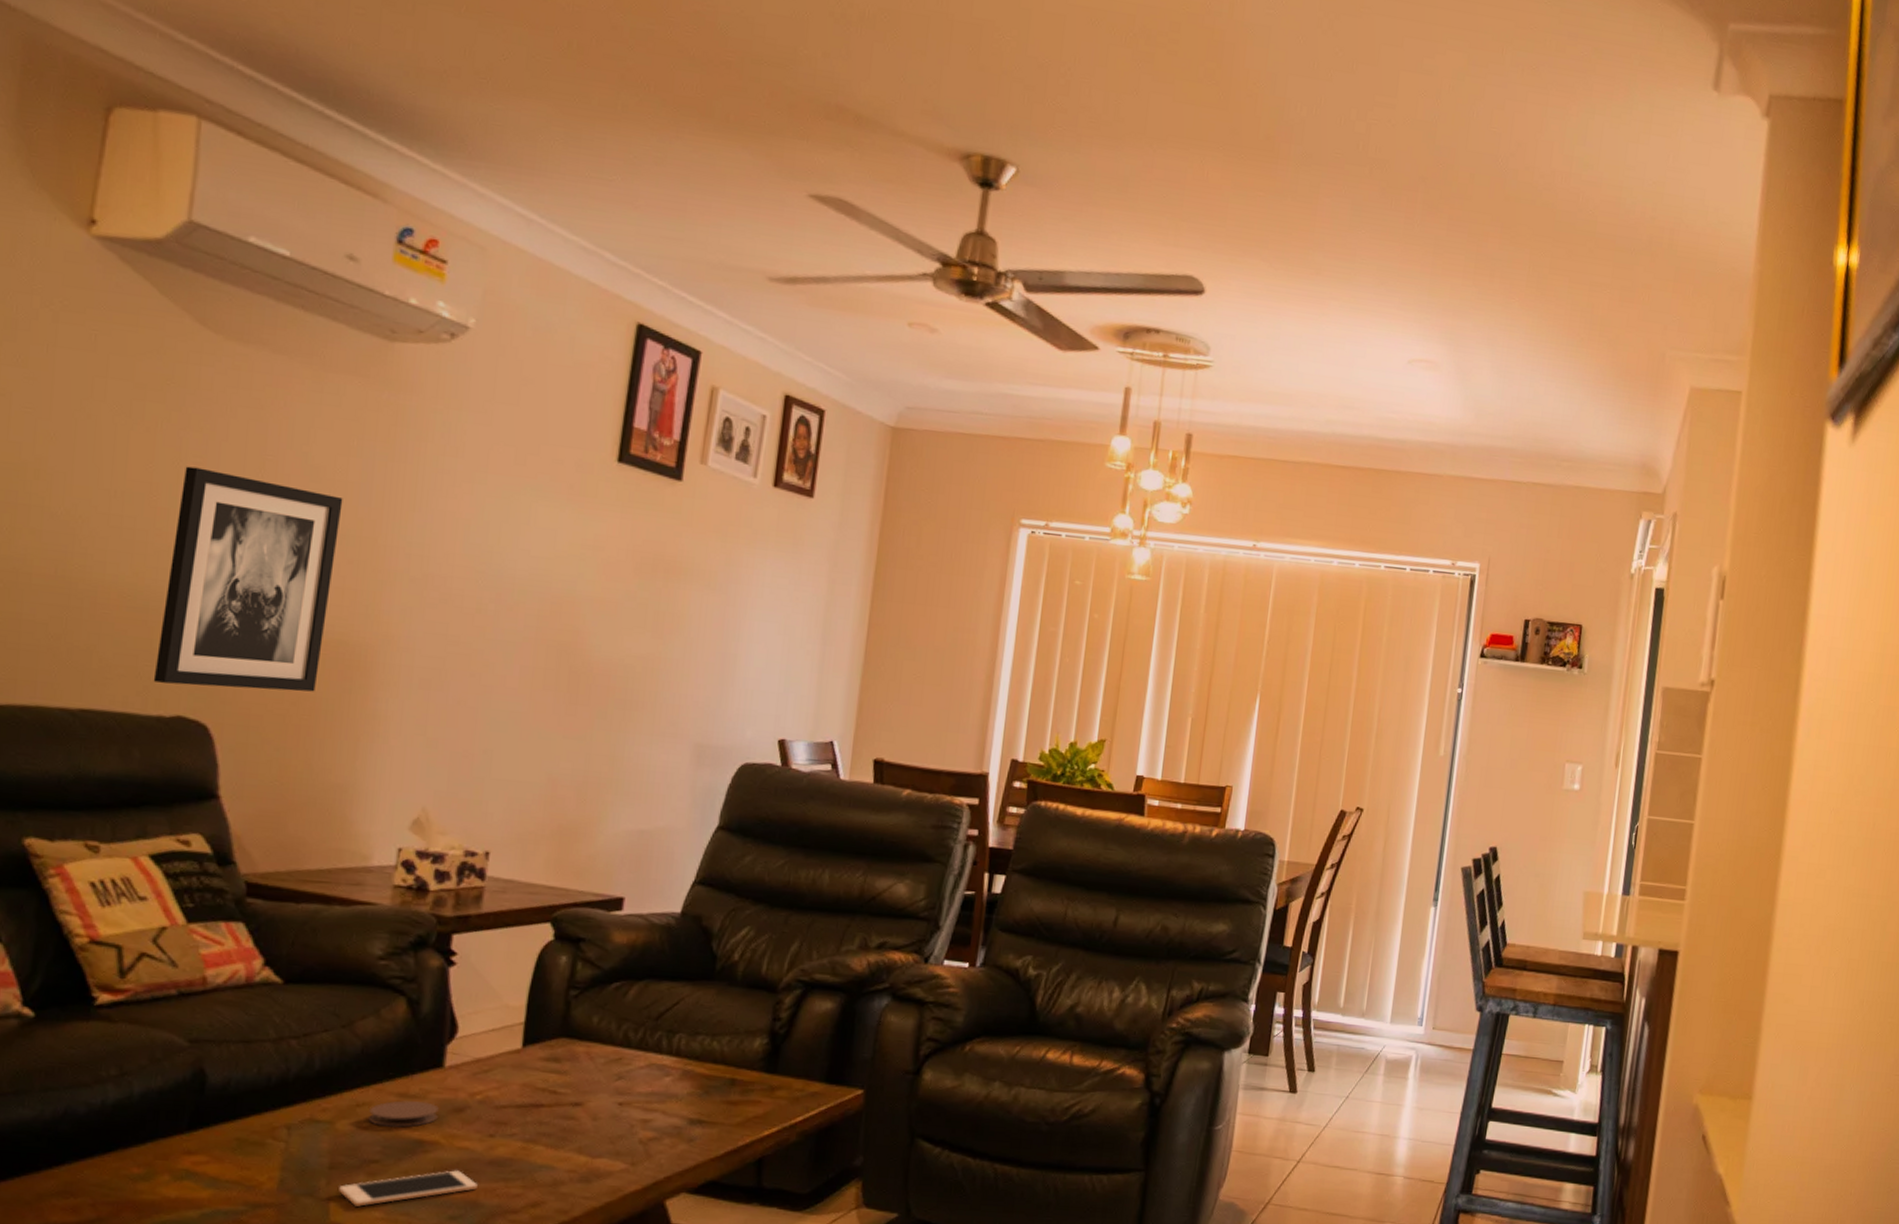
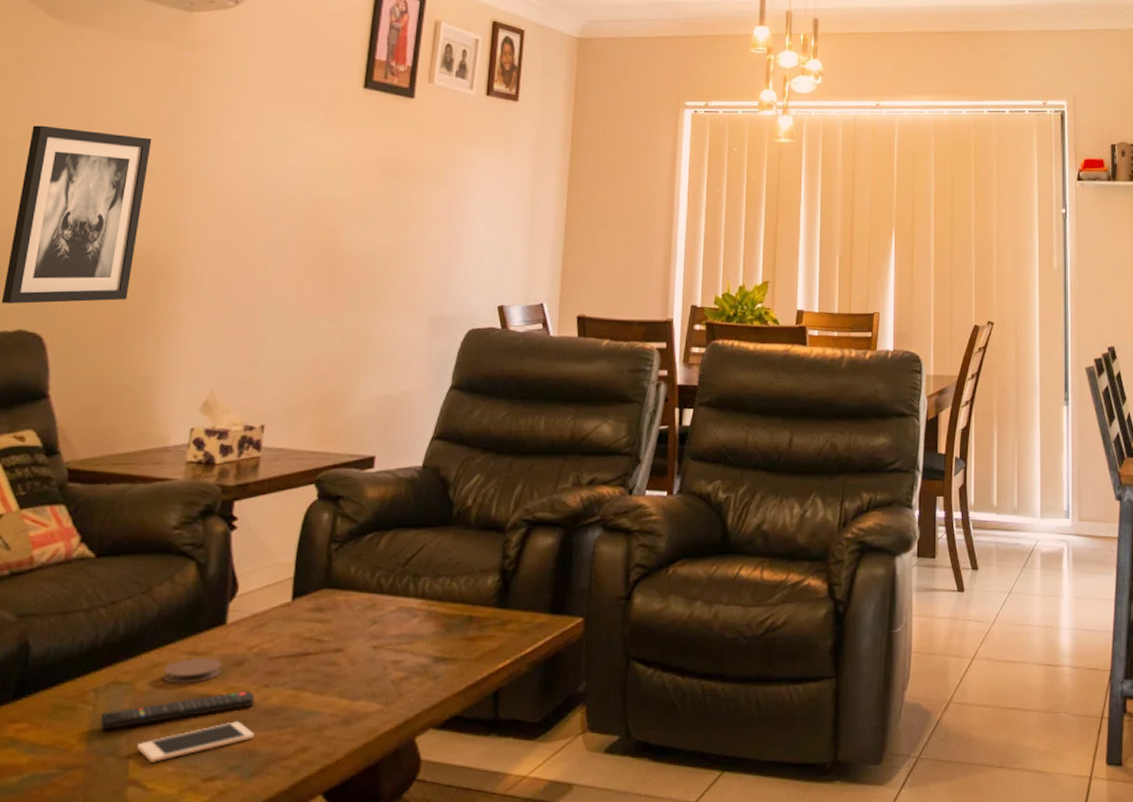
remote control: none [294,1138,478,1169] -> present [100,690,255,730]

